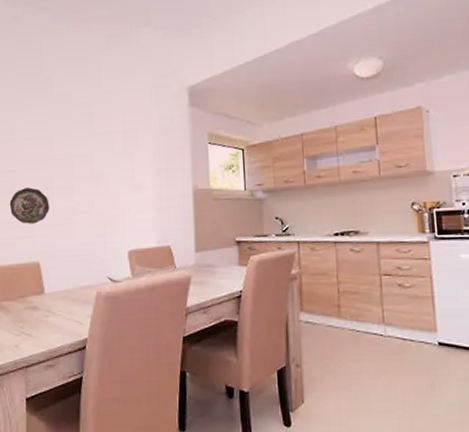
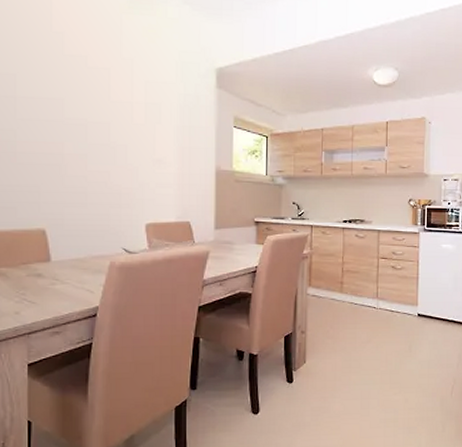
decorative plate: present [9,187,49,224] -> none [9,150,58,189]

